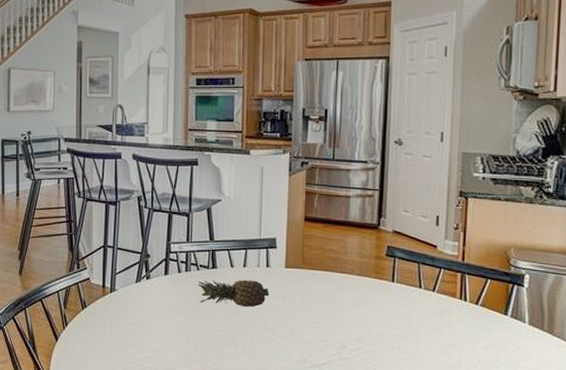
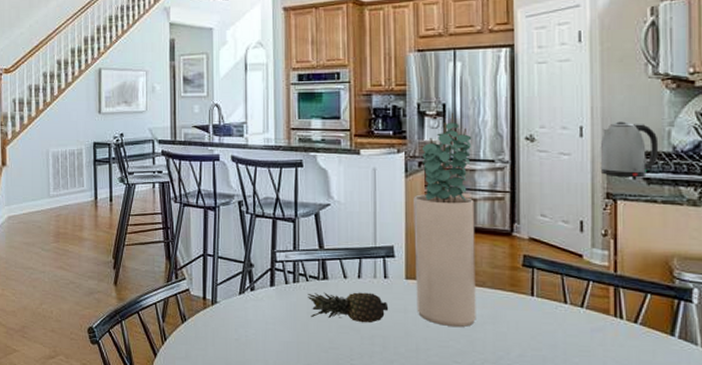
vase: none [294,118,349,310] -> present [414,113,476,327]
kettle: none [456,128,506,178] -> present [600,121,659,178]

